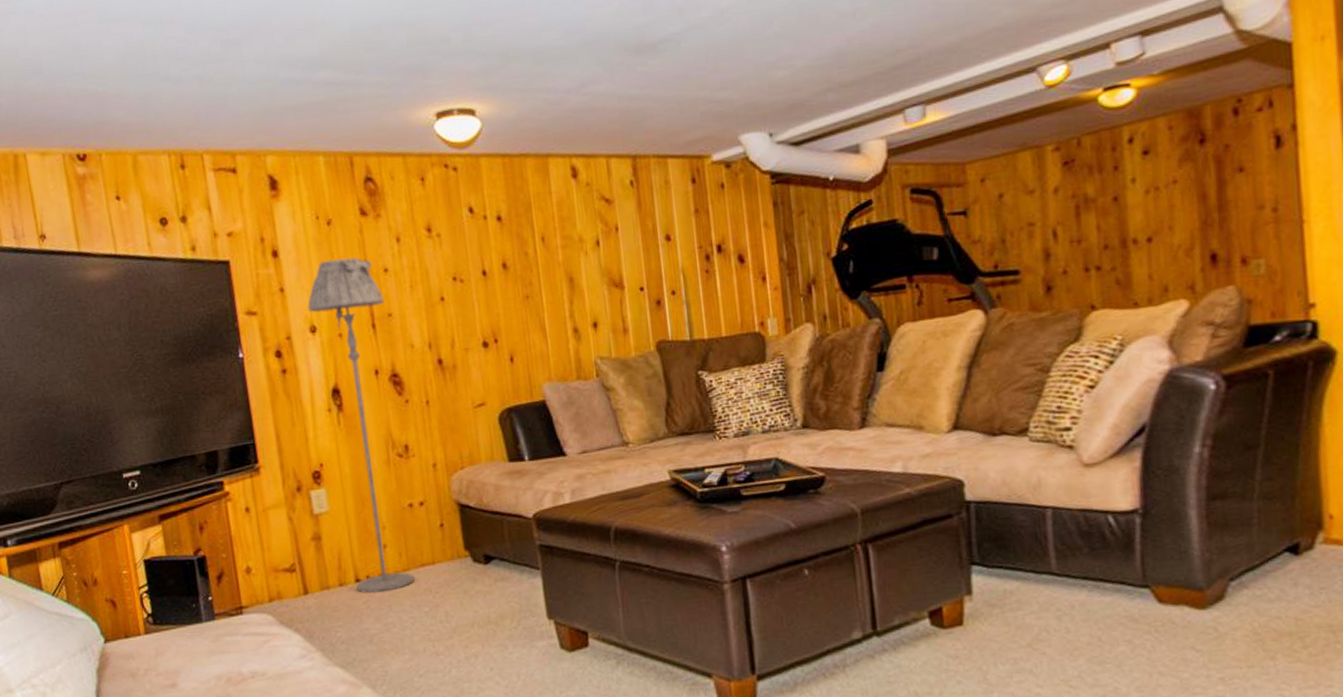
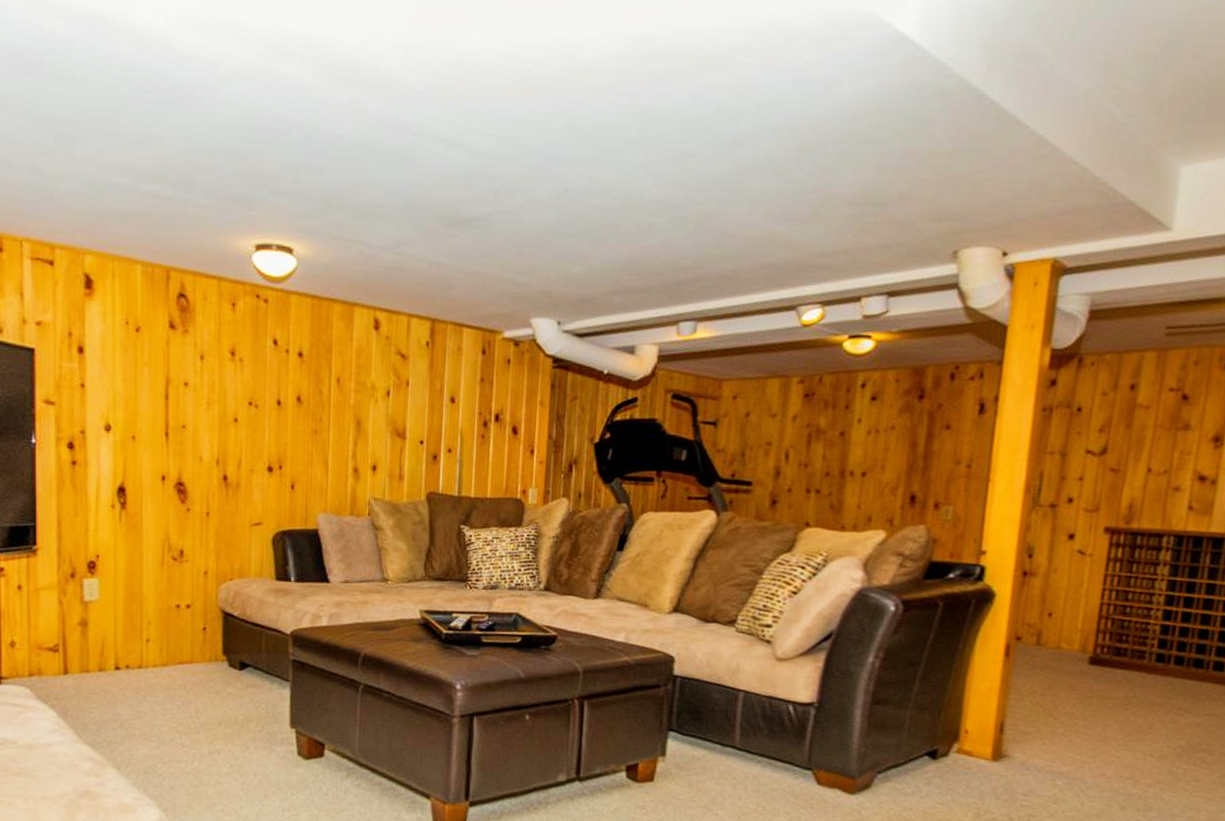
floor lamp: present [307,257,415,593] -> none [106,365,180,682]

